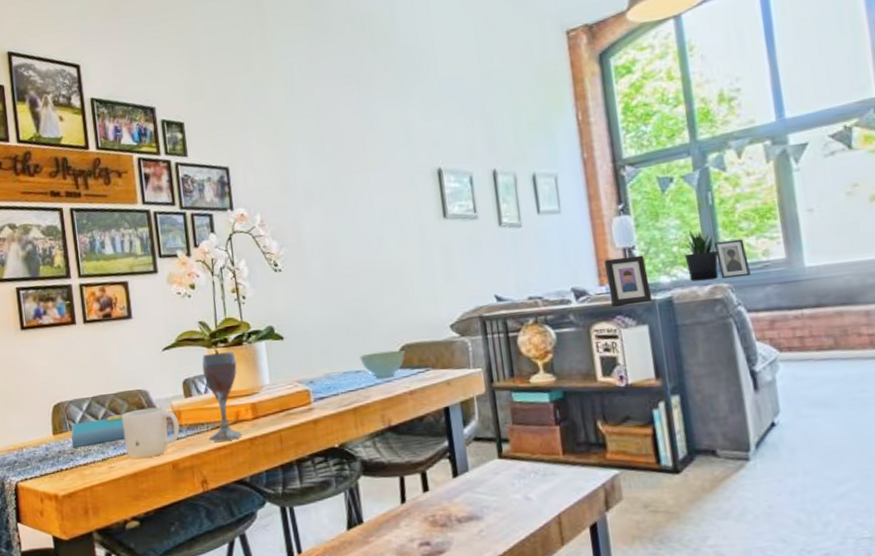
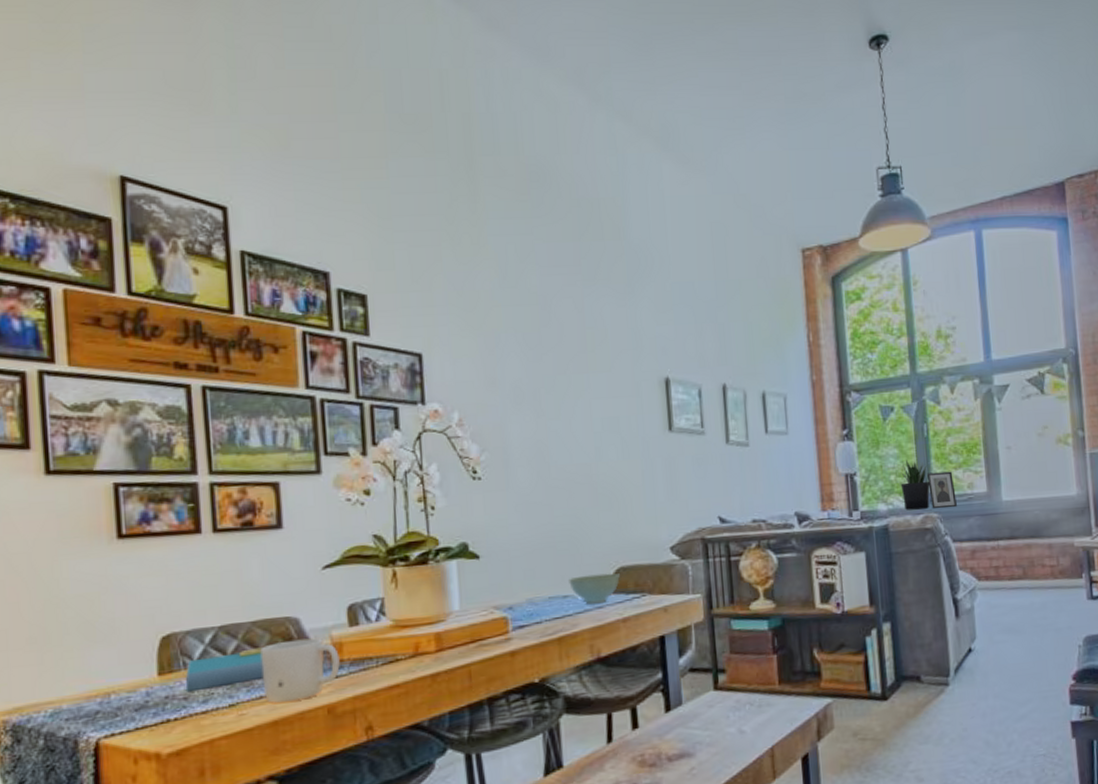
cup: present [202,351,242,442] -> none [374,571,422,680]
picture frame: present [603,255,653,307] -> none [827,482,870,533]

